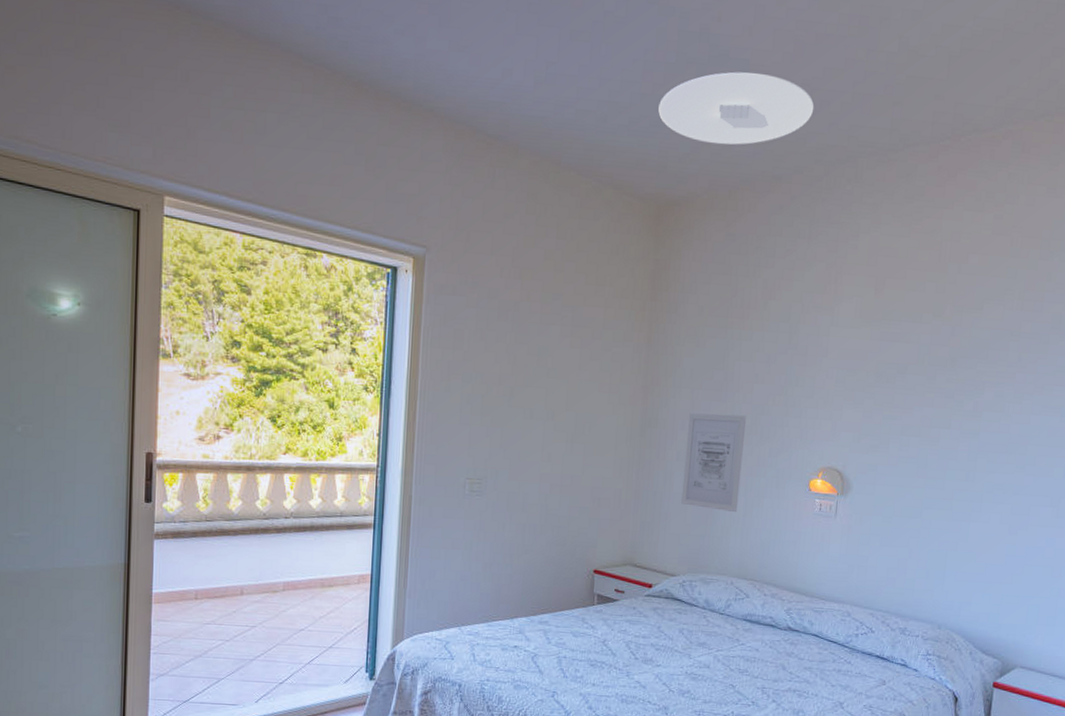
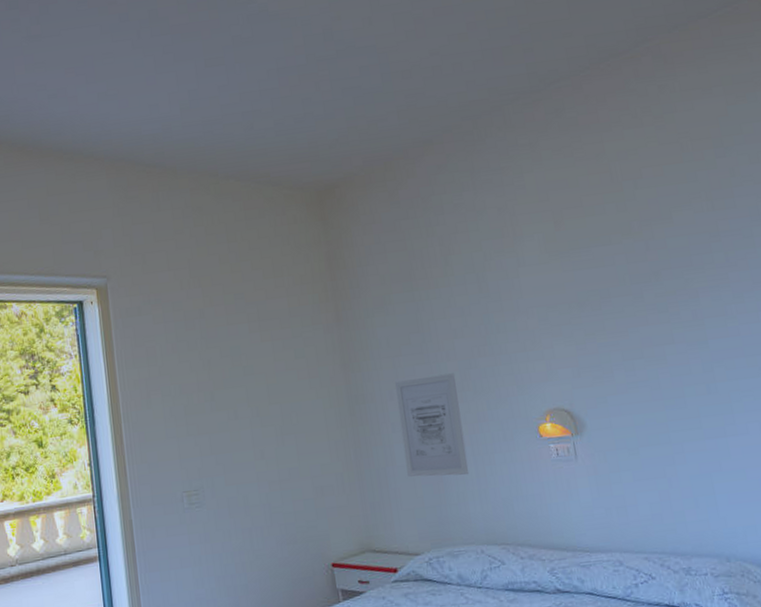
ceiling light: present [658,71,815,145] -> none [299,53,448,126]

